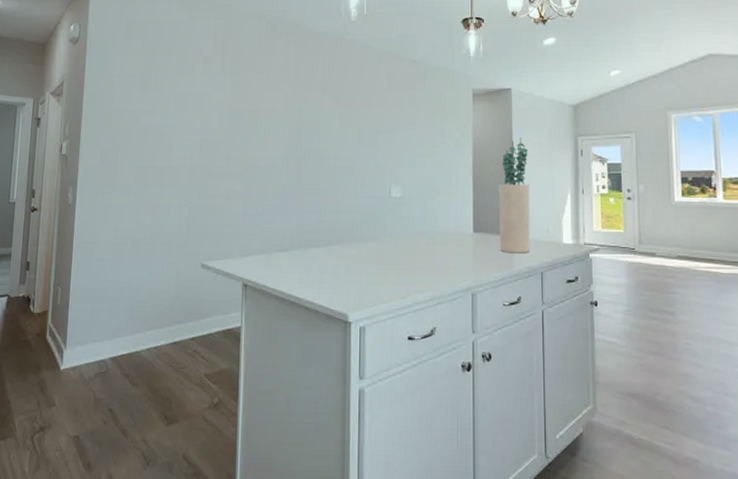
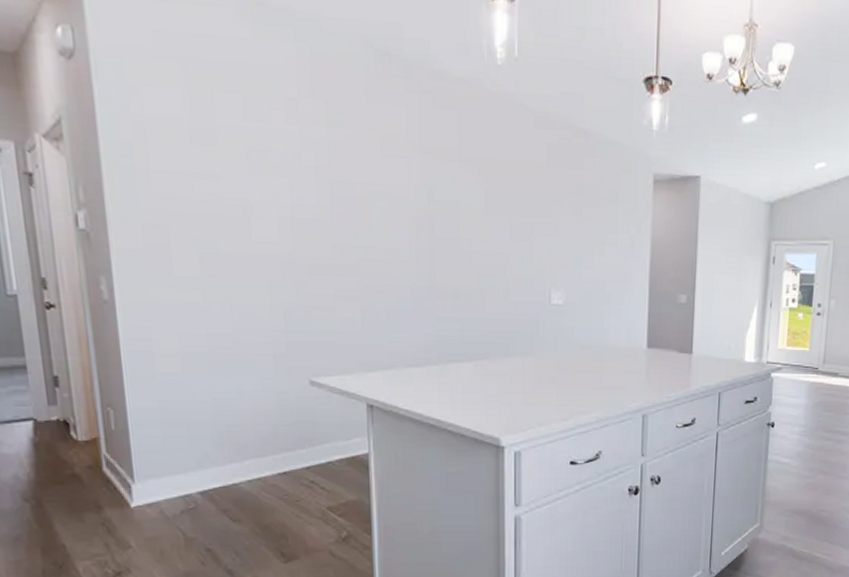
vase: present [499,138,530,253] -> none [676,239,715,372]

